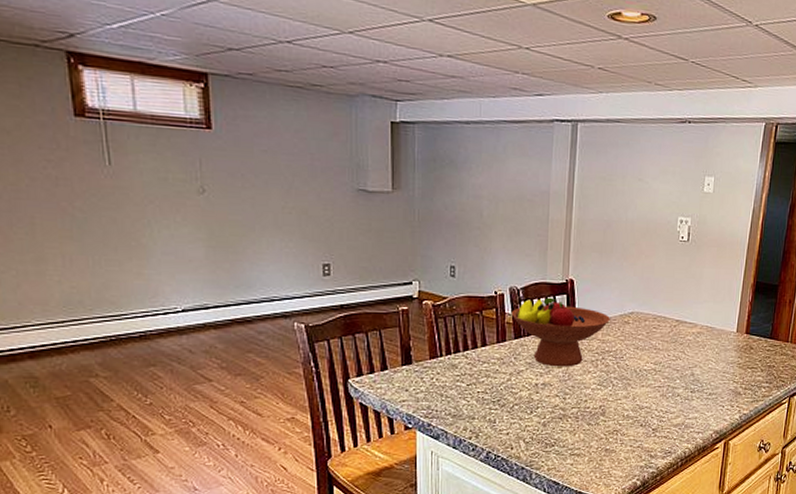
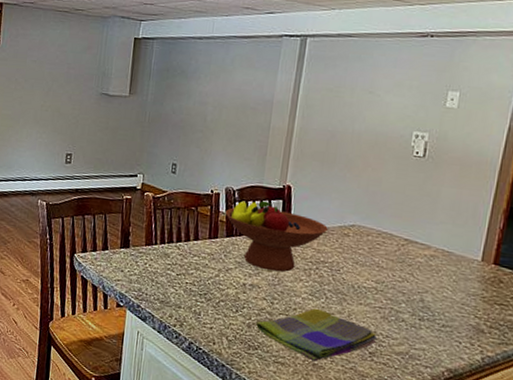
dish towel: none [551,396,659,447] -> present [256,308,378,362]

